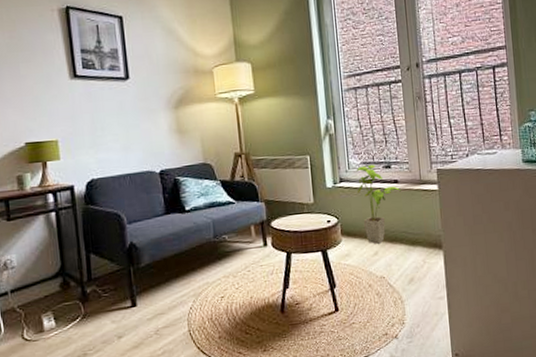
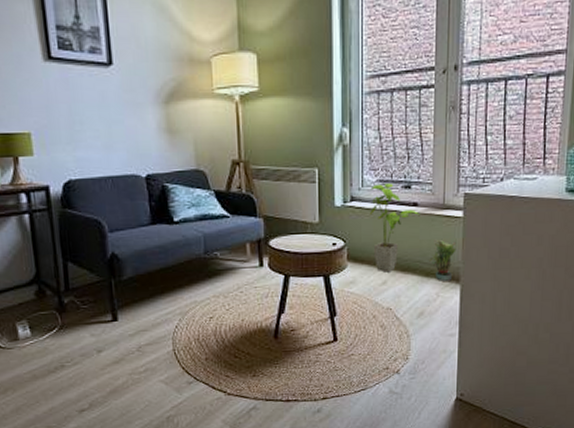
potted plant: none [413,210,436,249] -> present [429,239,457,281]

